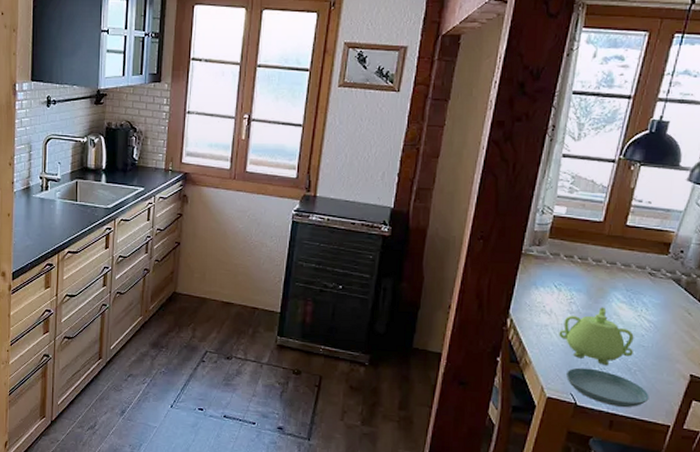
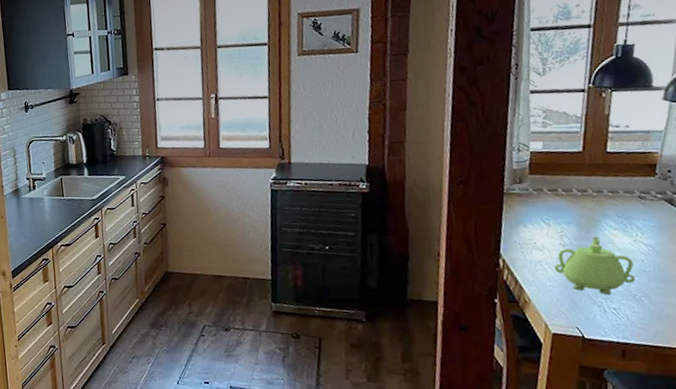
saucer: present [567,367,649,408] -> none [569,299,660,336]

